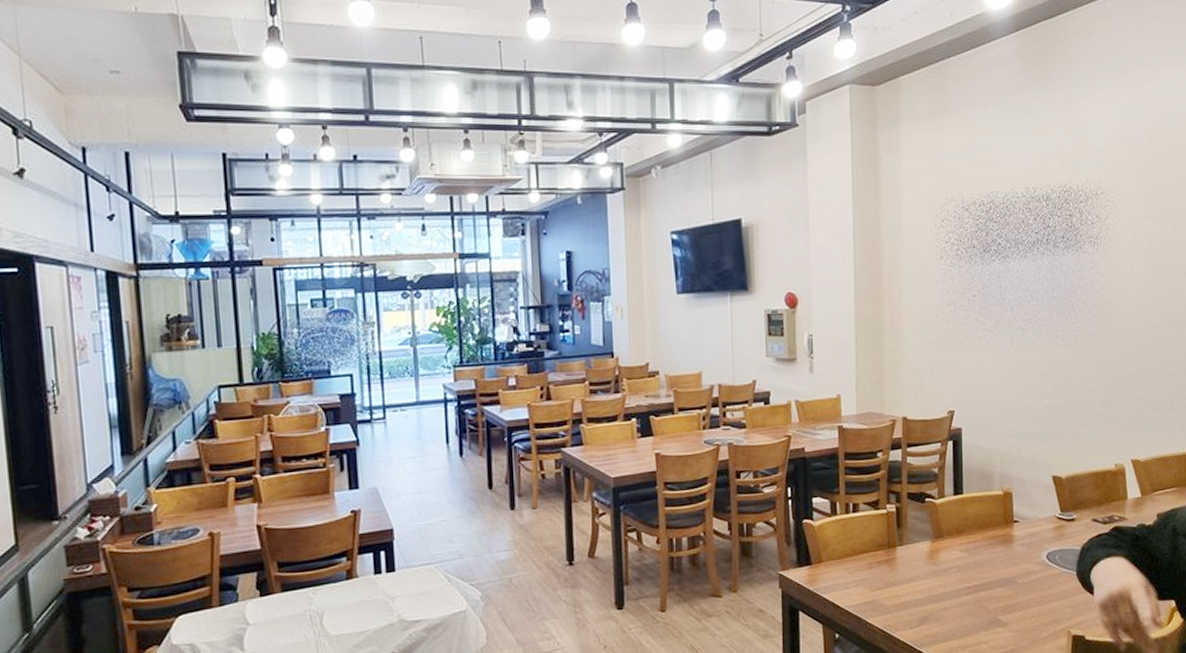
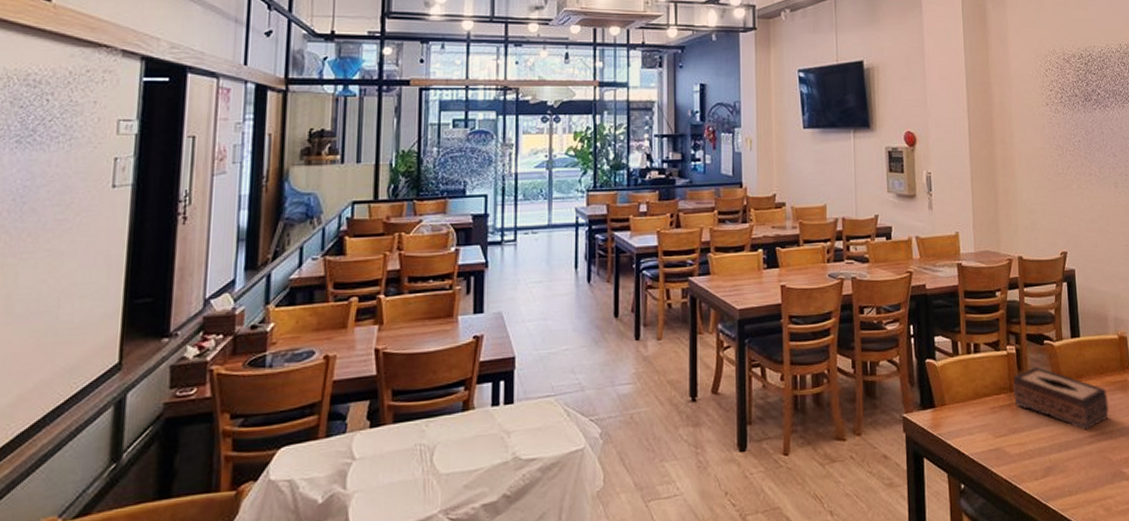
tissue box: none [892,523,989,582] -> present [1013,366,1110,430]

